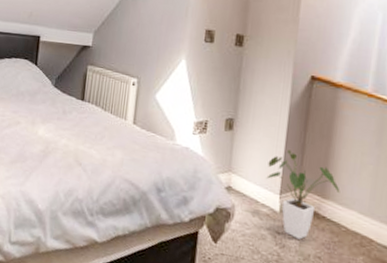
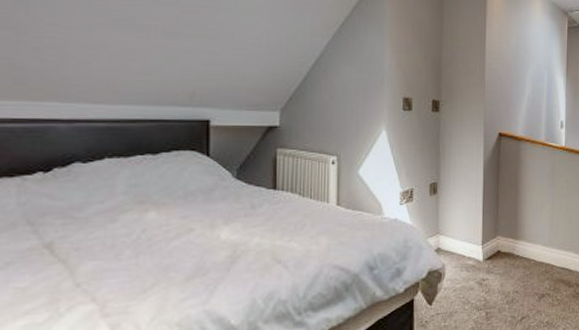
house plant: present [266,149,340,240] -> none [470,203,528,281]

